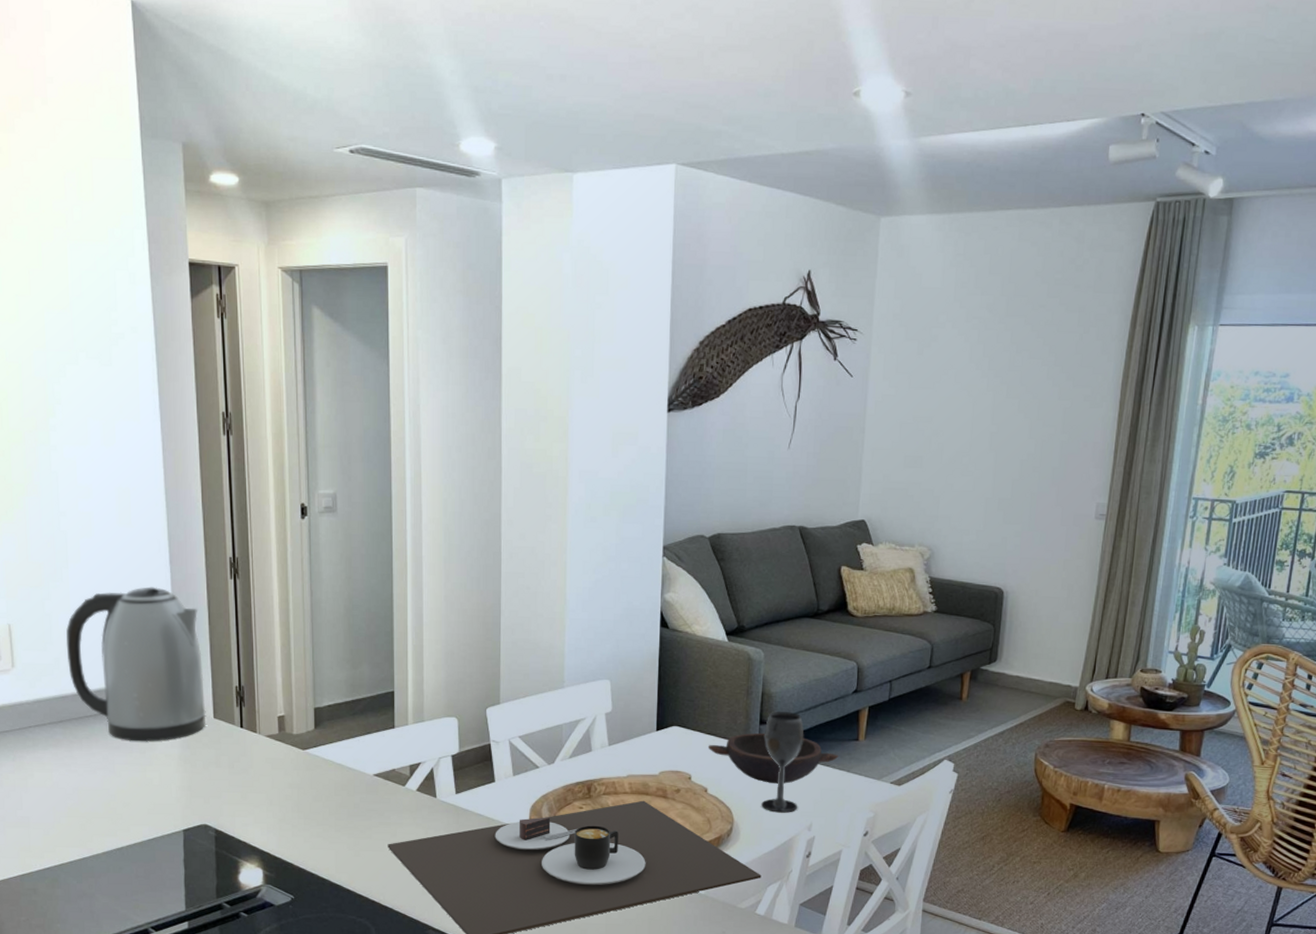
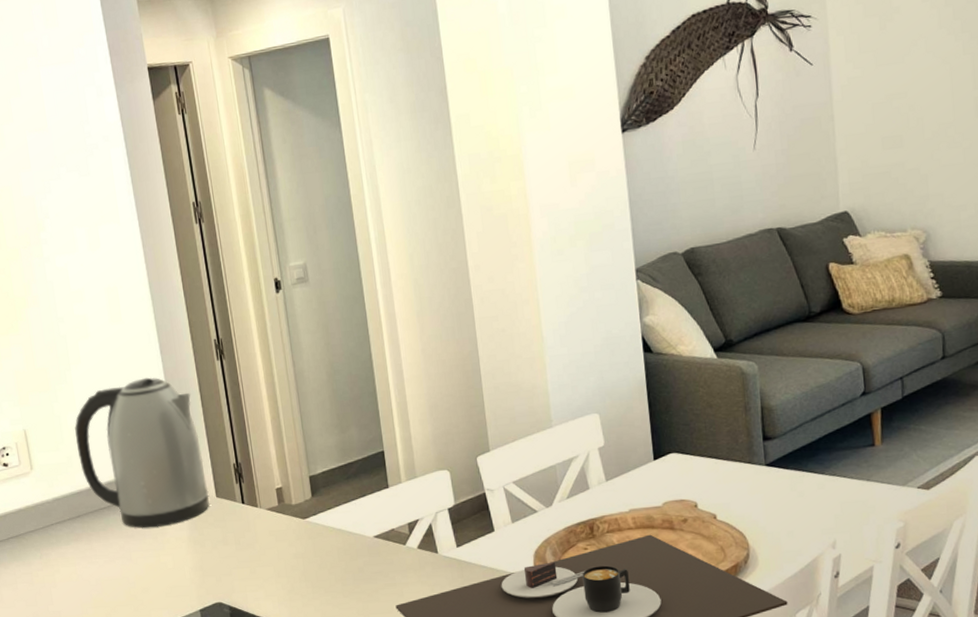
bowl: present [708,732,838,785] -> none [710,449,855,503]
wine glass: present [761,711,804,812] -> none [769,424,818,532]

